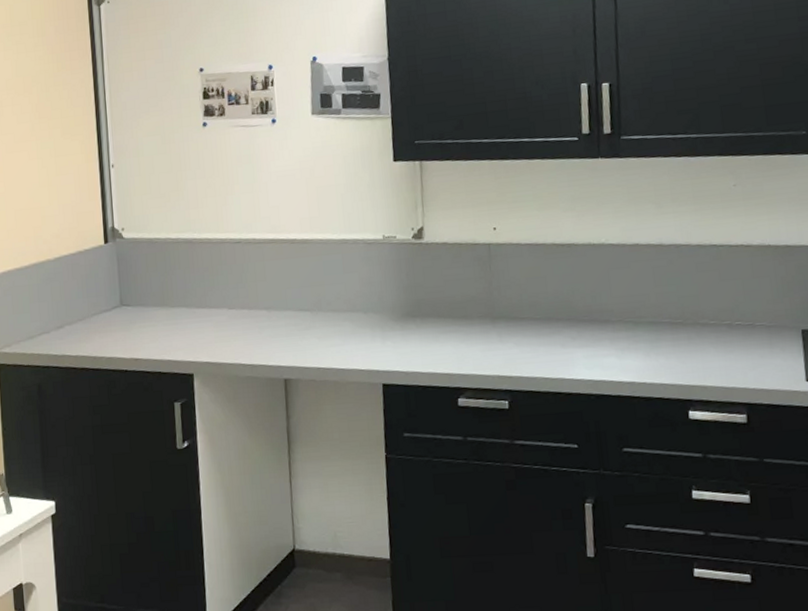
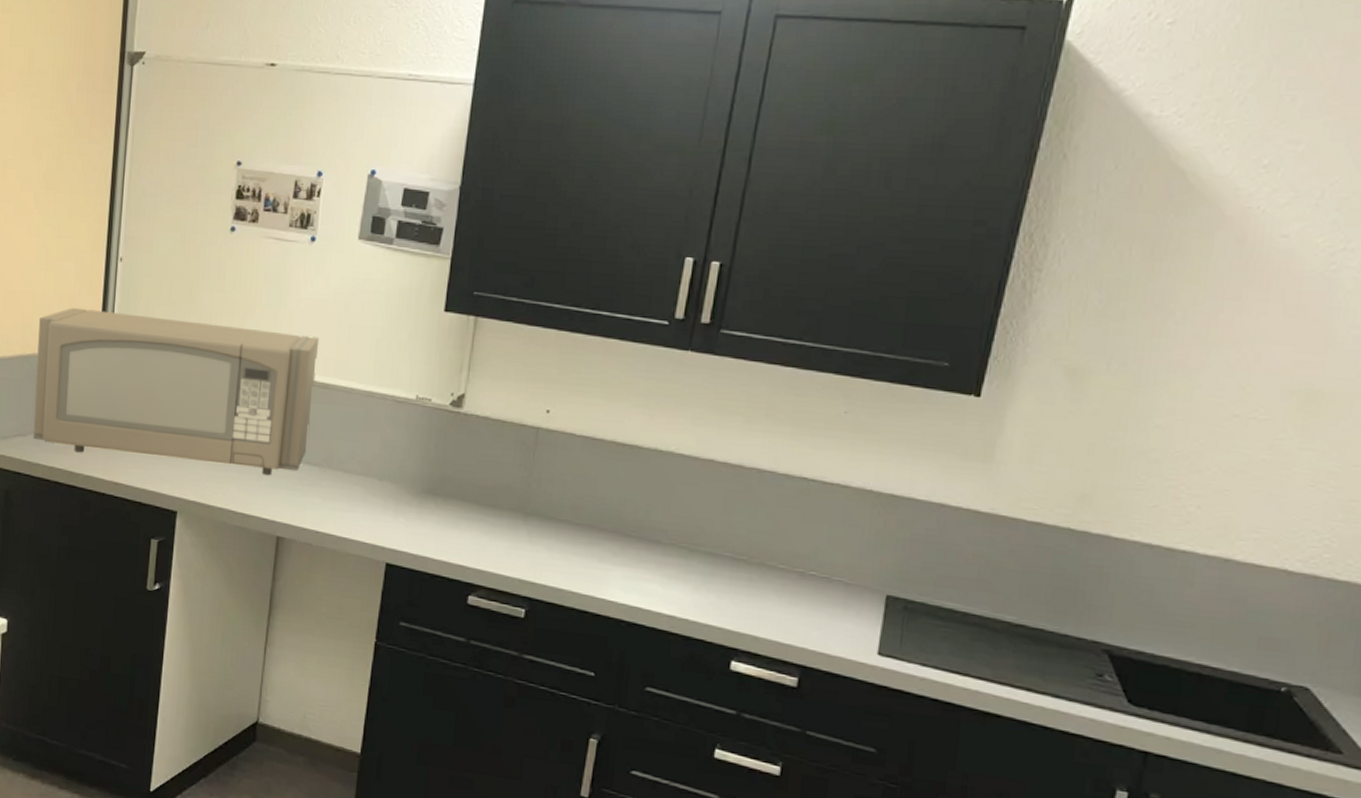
microwave: none [47,201,299,339] -> present [32,307,320,476]

